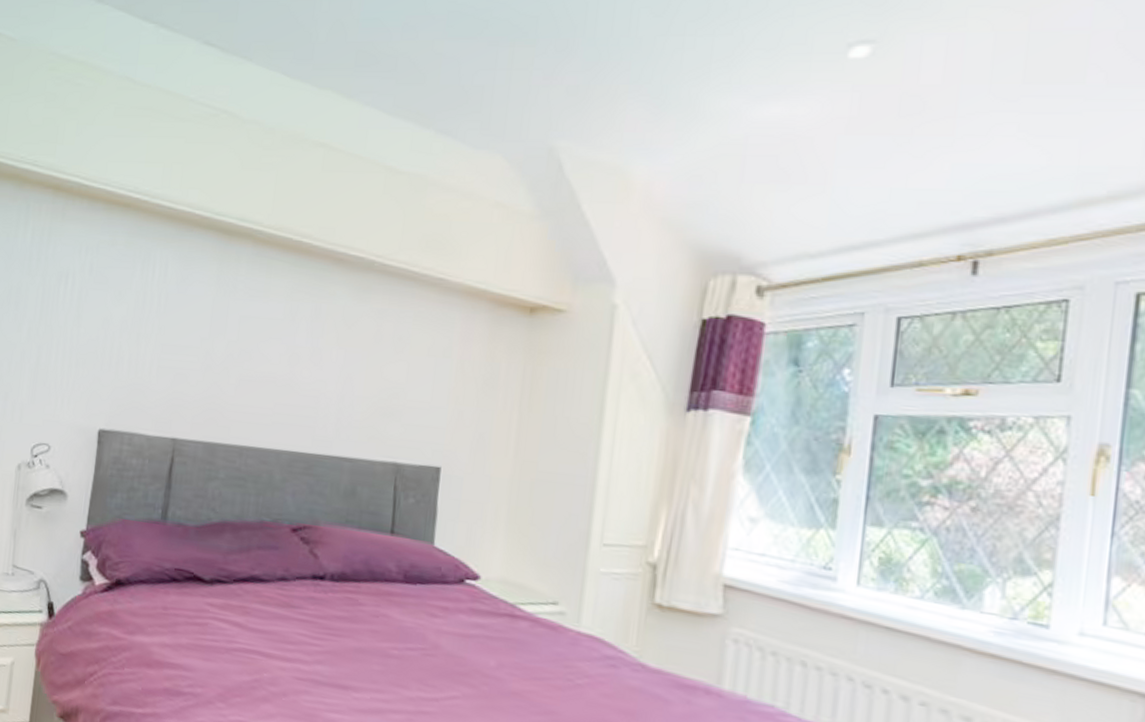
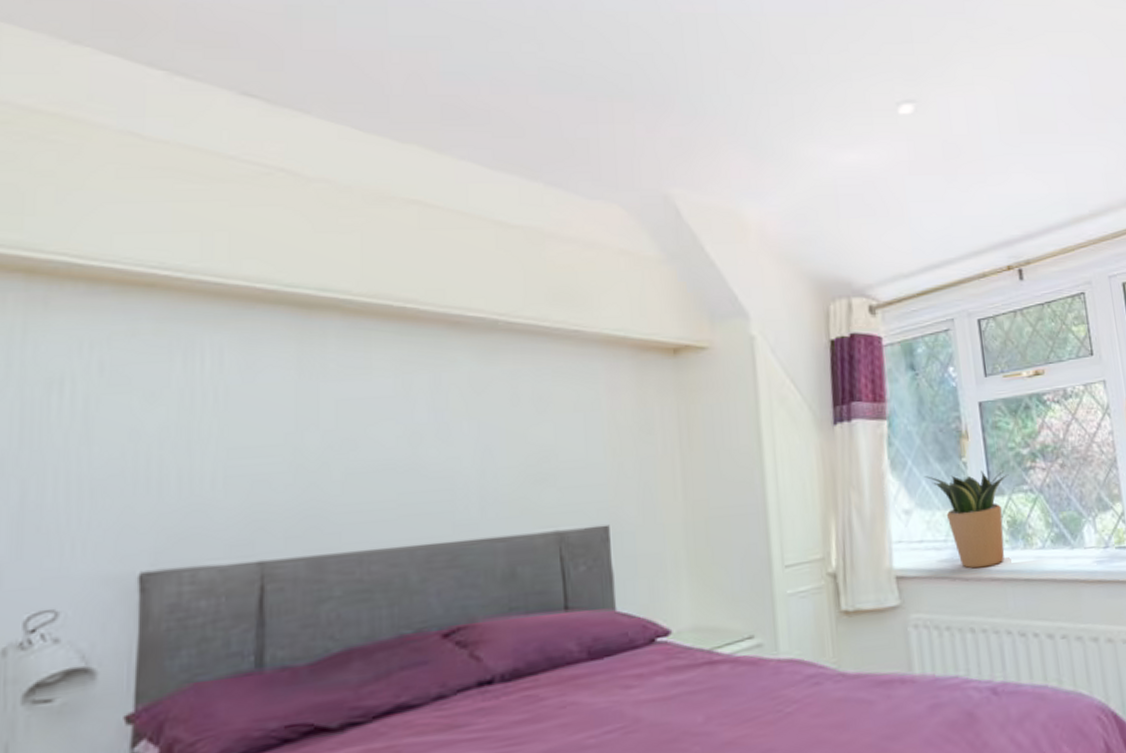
potted plant: none [782,486,895,603] -> present [924,470,1009,569]

